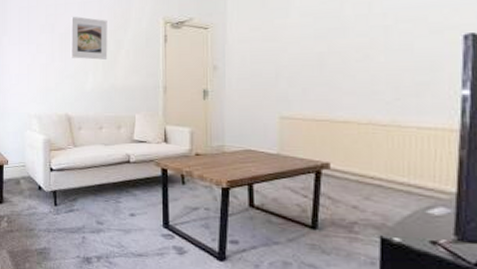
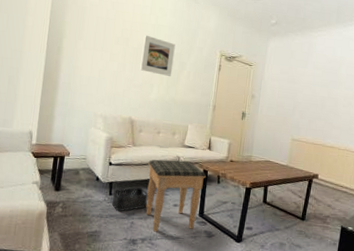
storage bin: none [58,195,97,225] -> present [111,187,148,212]
footstool: none [93,158,166,248] -> present [146,159,206,232]

